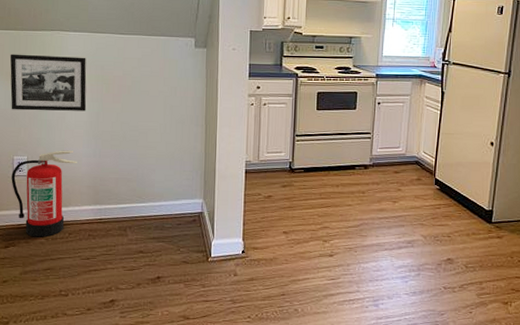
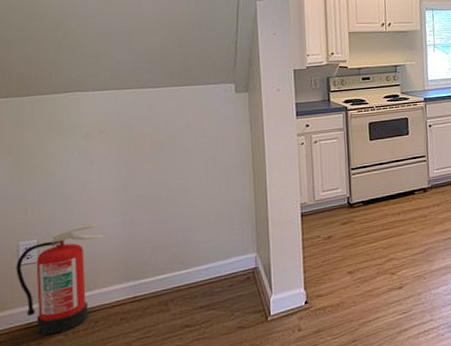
picture frame: present [10,54,87,111] -> none [11,117,112,188]

